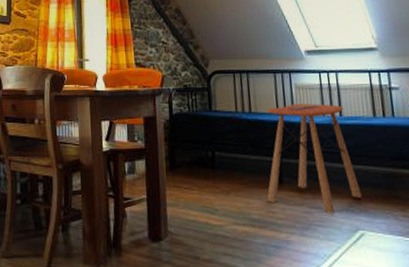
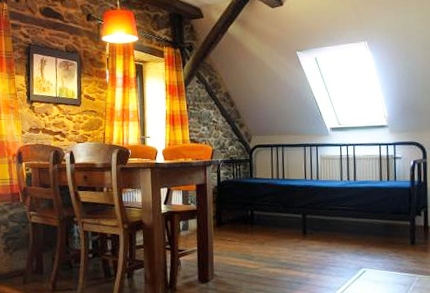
side table: present [267,103,362,213] -> none [293,171,367,256]

